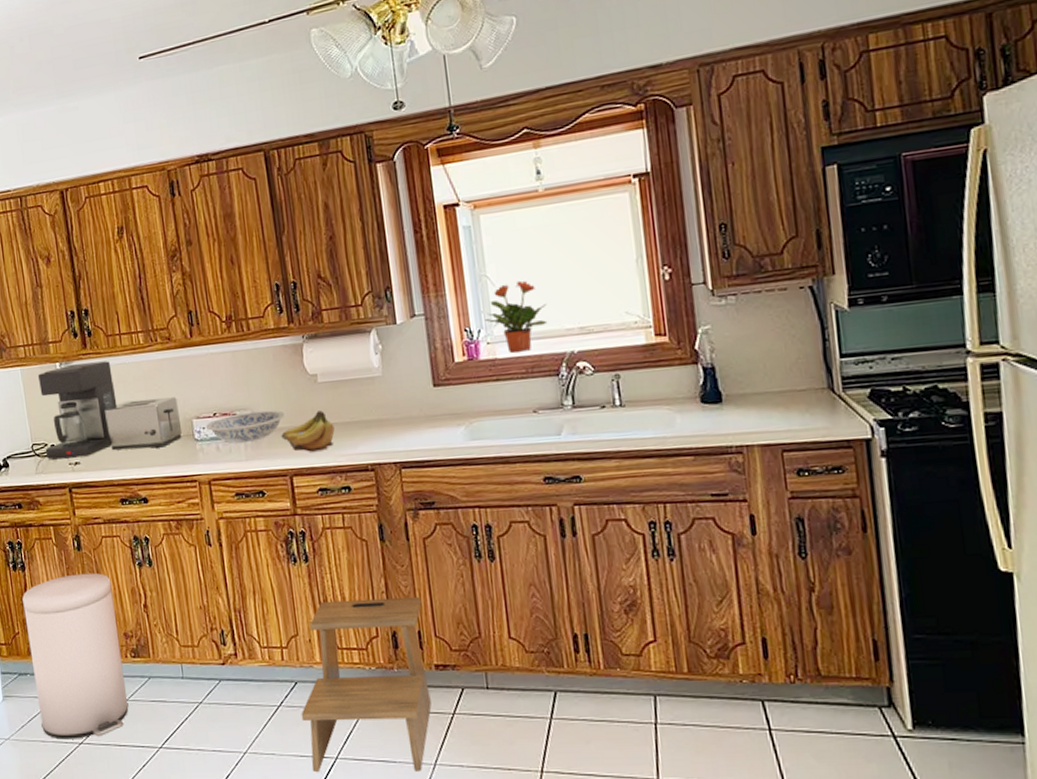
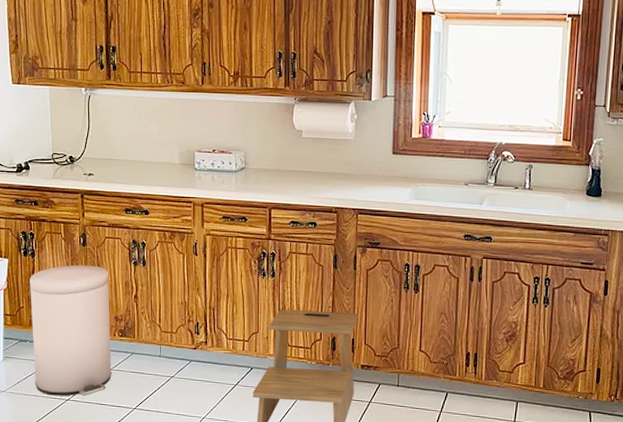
coffee maker: present [37,360,117,459] -> none [63,91,132,170]
toaster: present [103,397,183,451] -> none [119,129,185,171]
ceramic bowl: present [205,410,286,444] -> none [205,153,273,178]
fruit: present [281,410,335,452] -> none [266,160,310,192]
potted plant: present [484,280,548,354] -> none [439,82,489,138]

